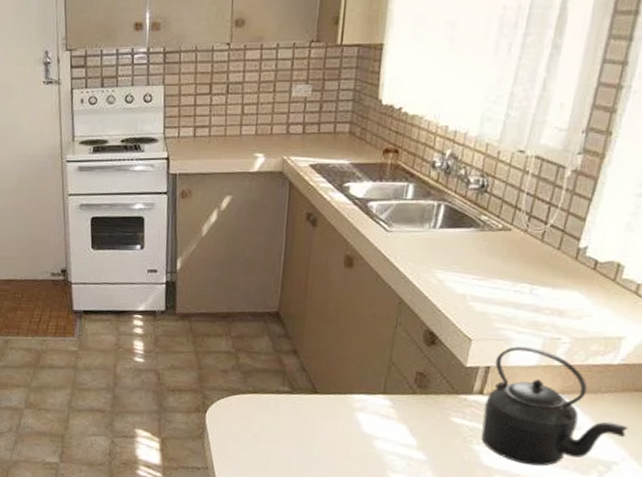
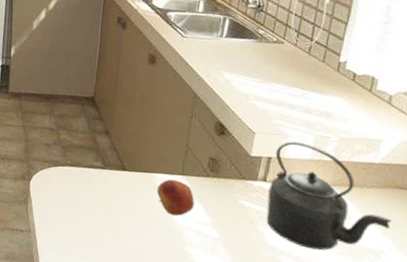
fruit: none [353,399,399,440] -> present [156,179,195,217]

